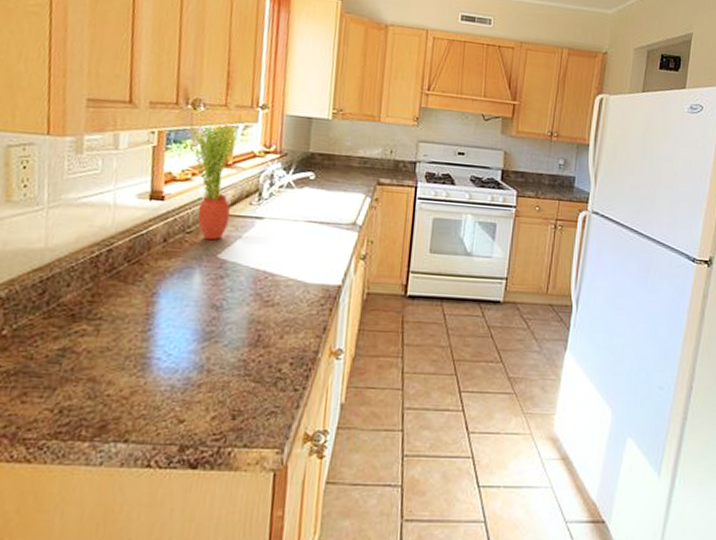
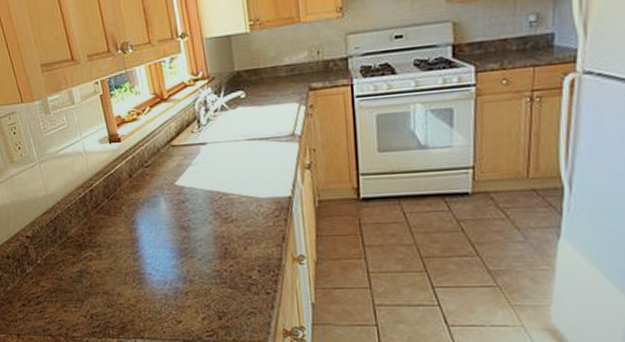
potted plant: present [191,123,240,241] -> none [126,58,178,171]

